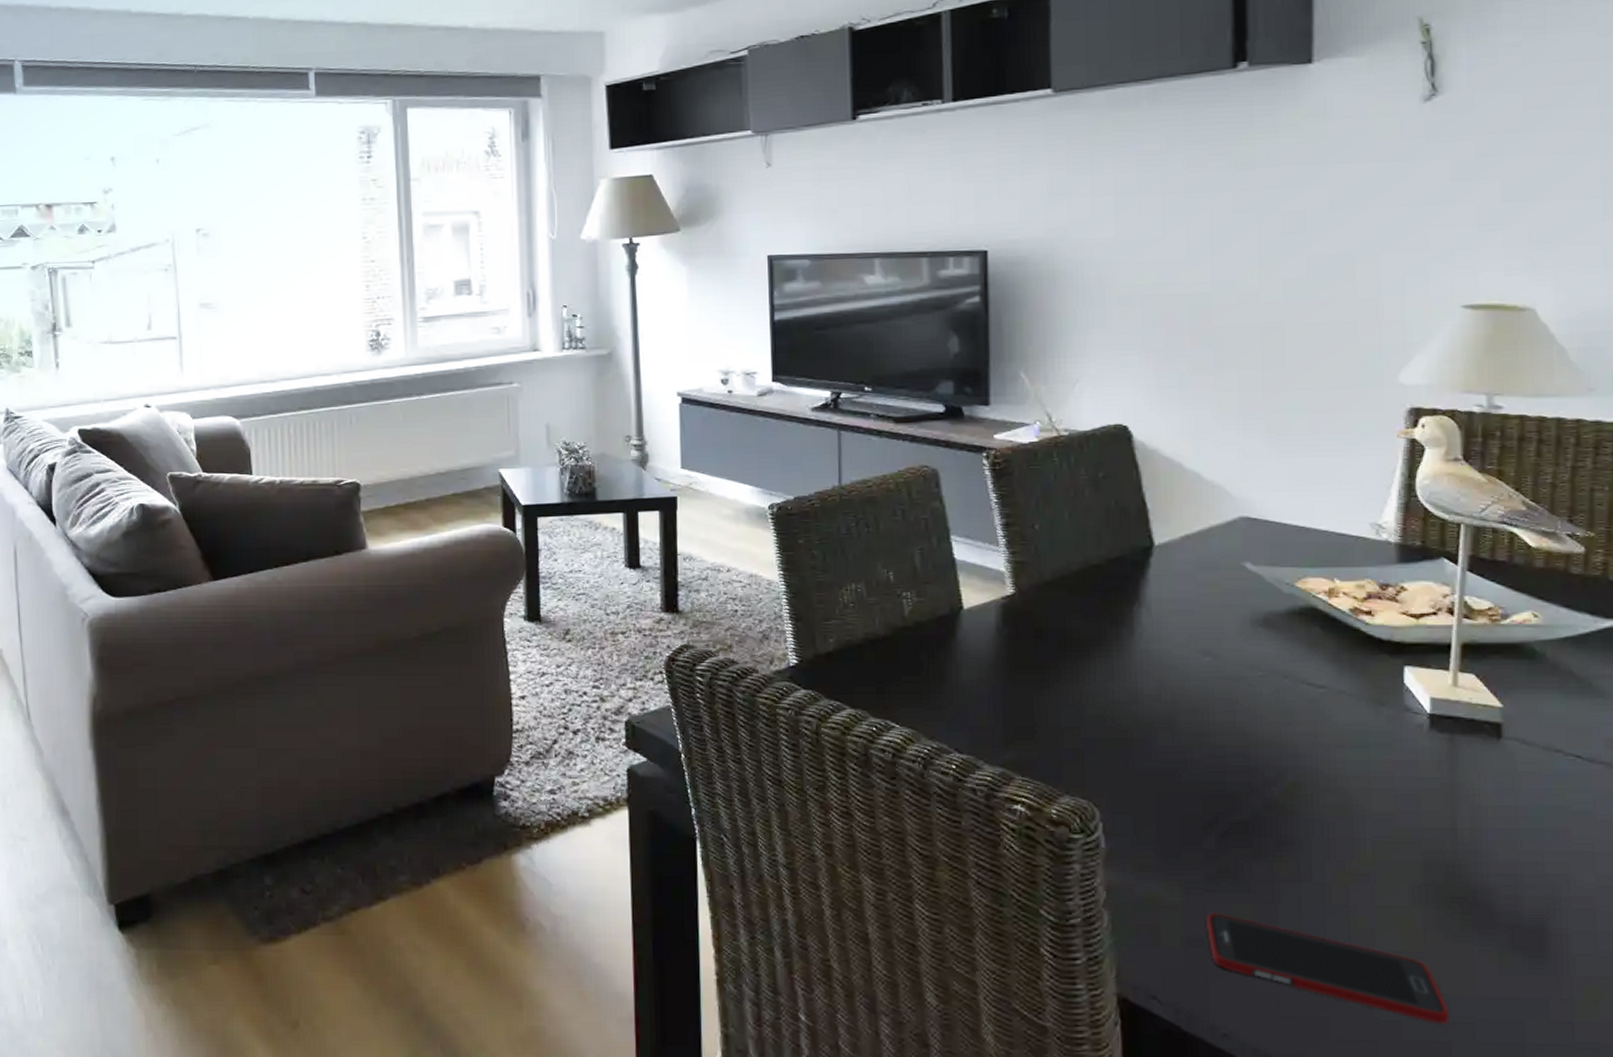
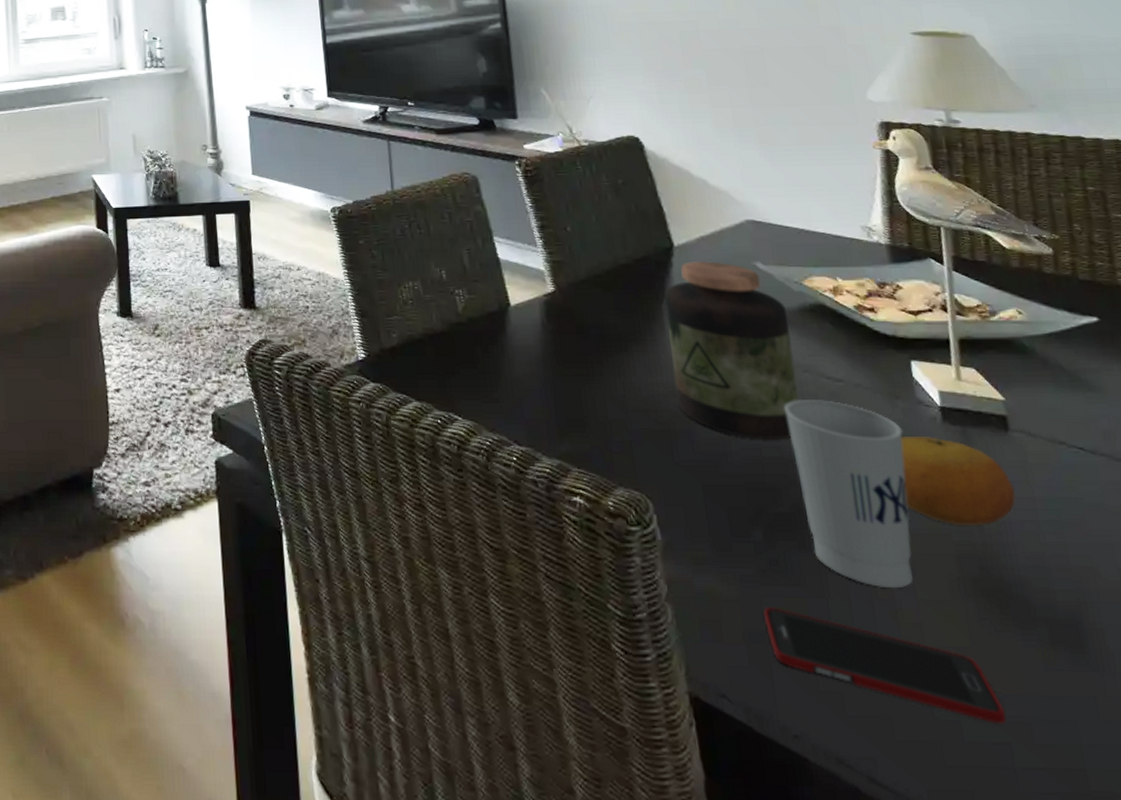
jar: none [1136,560,1274,749] -> present [664,260,799,441]
cup: none [1256,705,1384,896] -> present [784,398,913,589]
fruit: none [1376,744,1498,835] -> present [900,437,1017,526]

